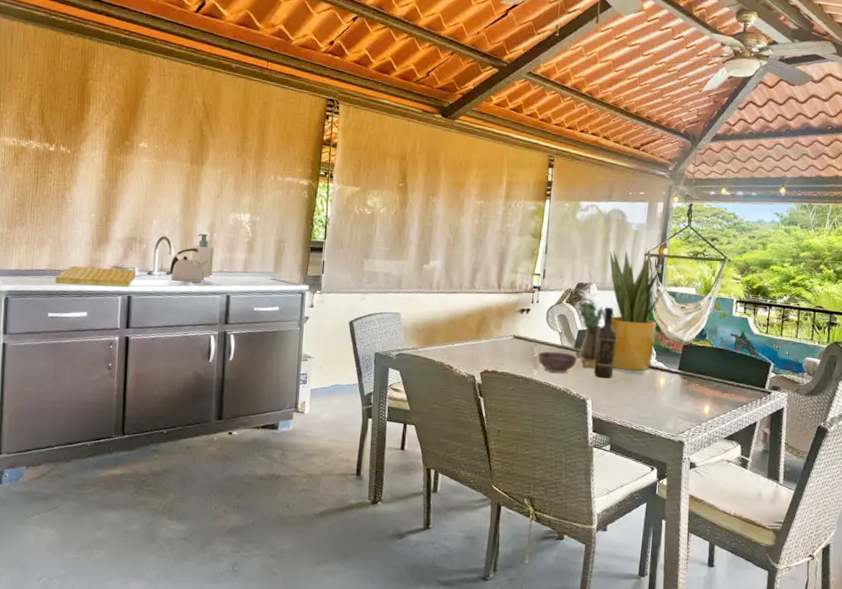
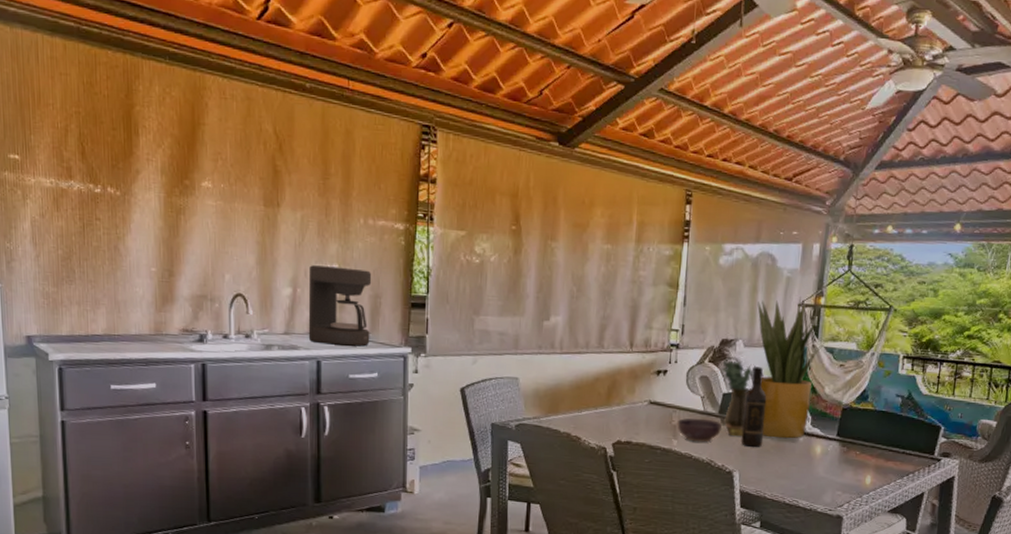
cutting board: present [55,265,136,288] -> none [116,329,209,354]
kettle: present [170,247,209,283] -> none [249,305,294,348]
soap bottle: present [191,233,214,278] -> none [272,288,299,341]
coffee maker: none [221,214,278,284] -> present [308,265,372,347]

